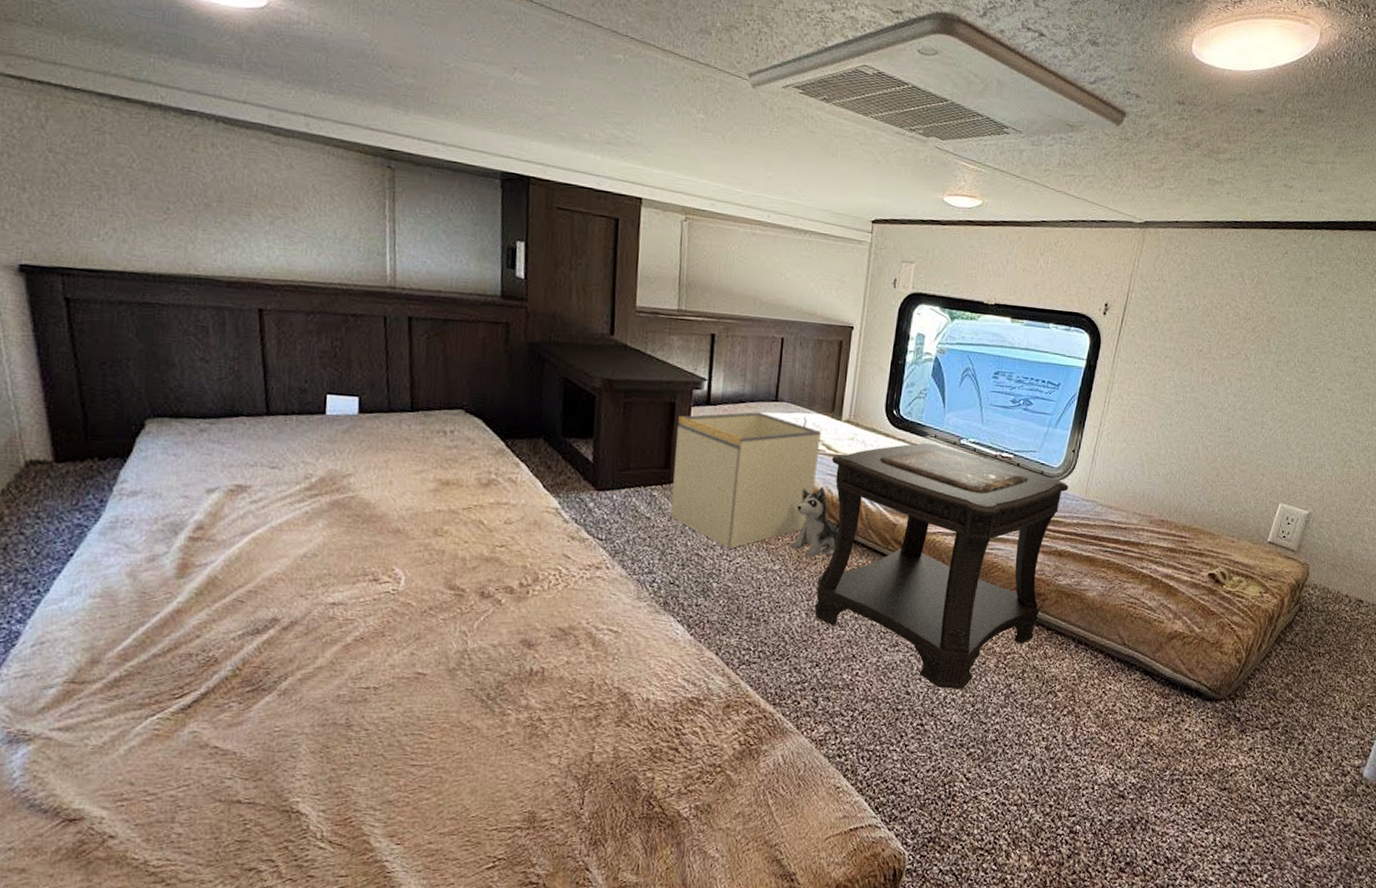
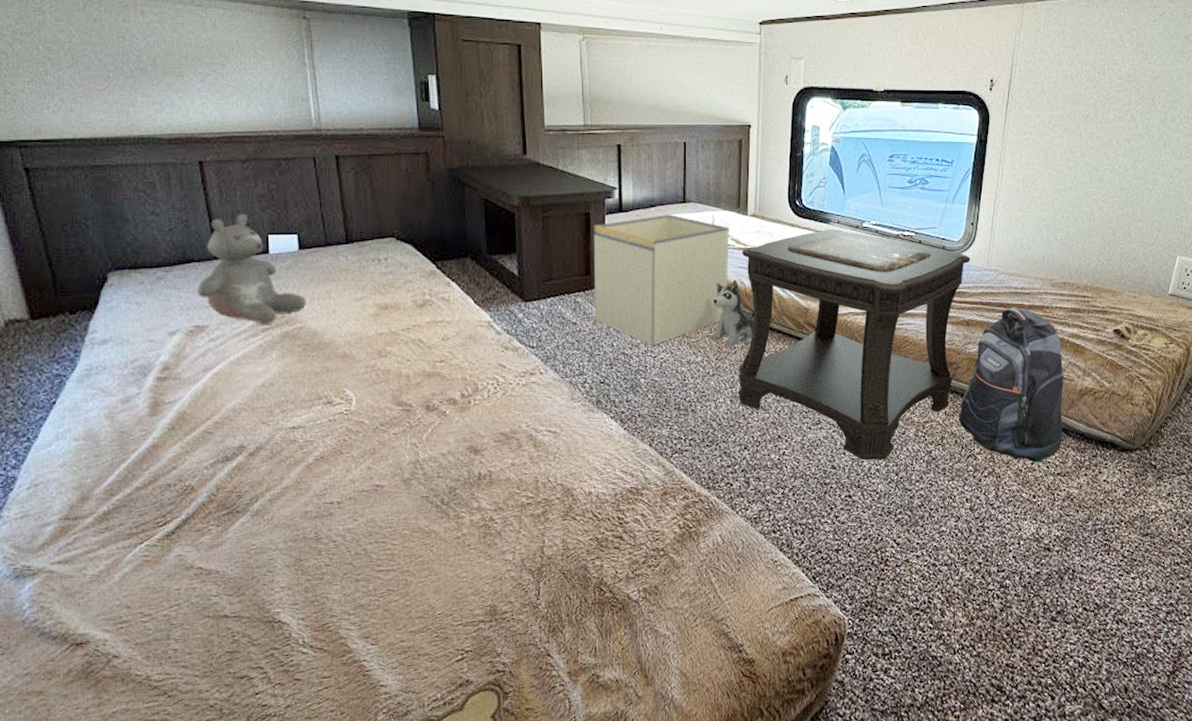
teddy bear: none [242,368,361,490] -> present [196,213,306,324]
backpack: none [1042,540,1155,705] -> present [959,306,1065,462]

